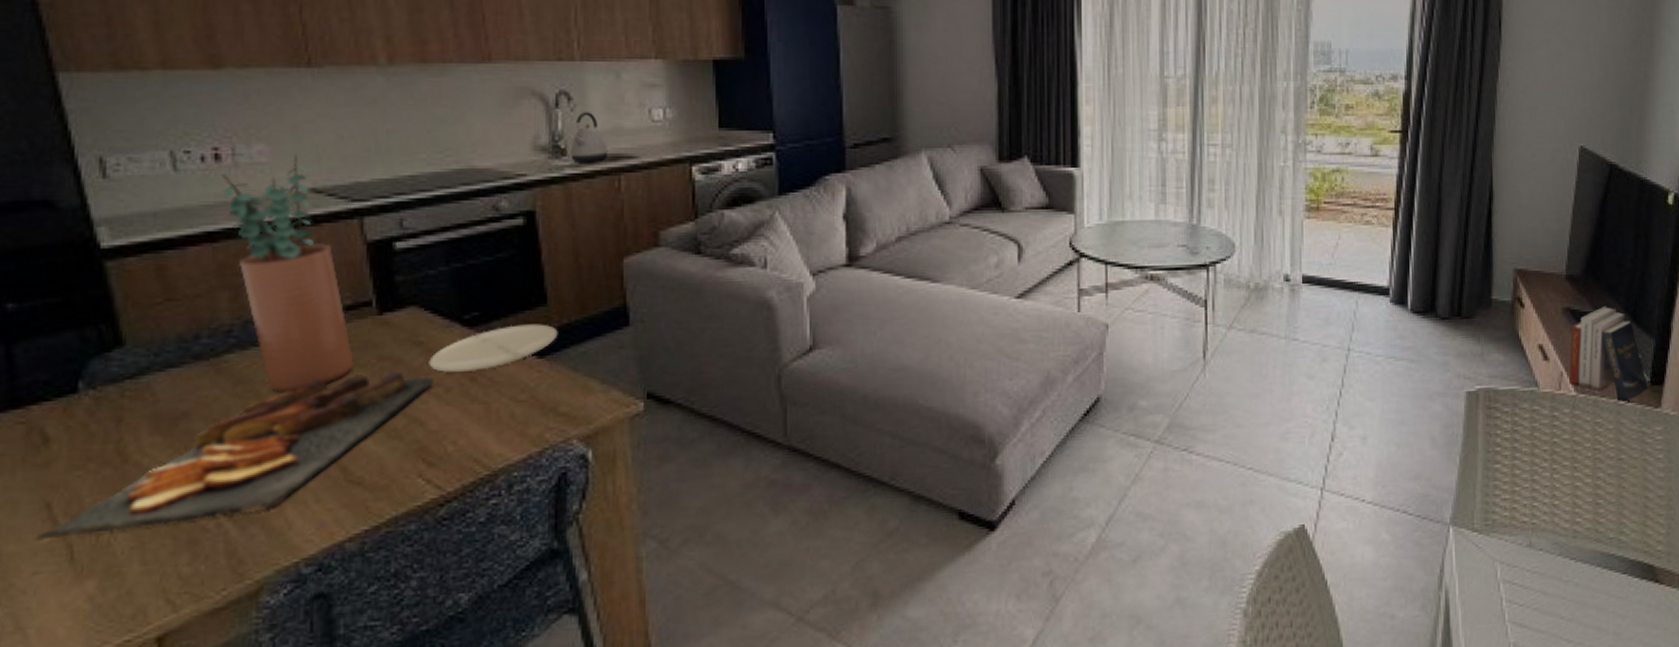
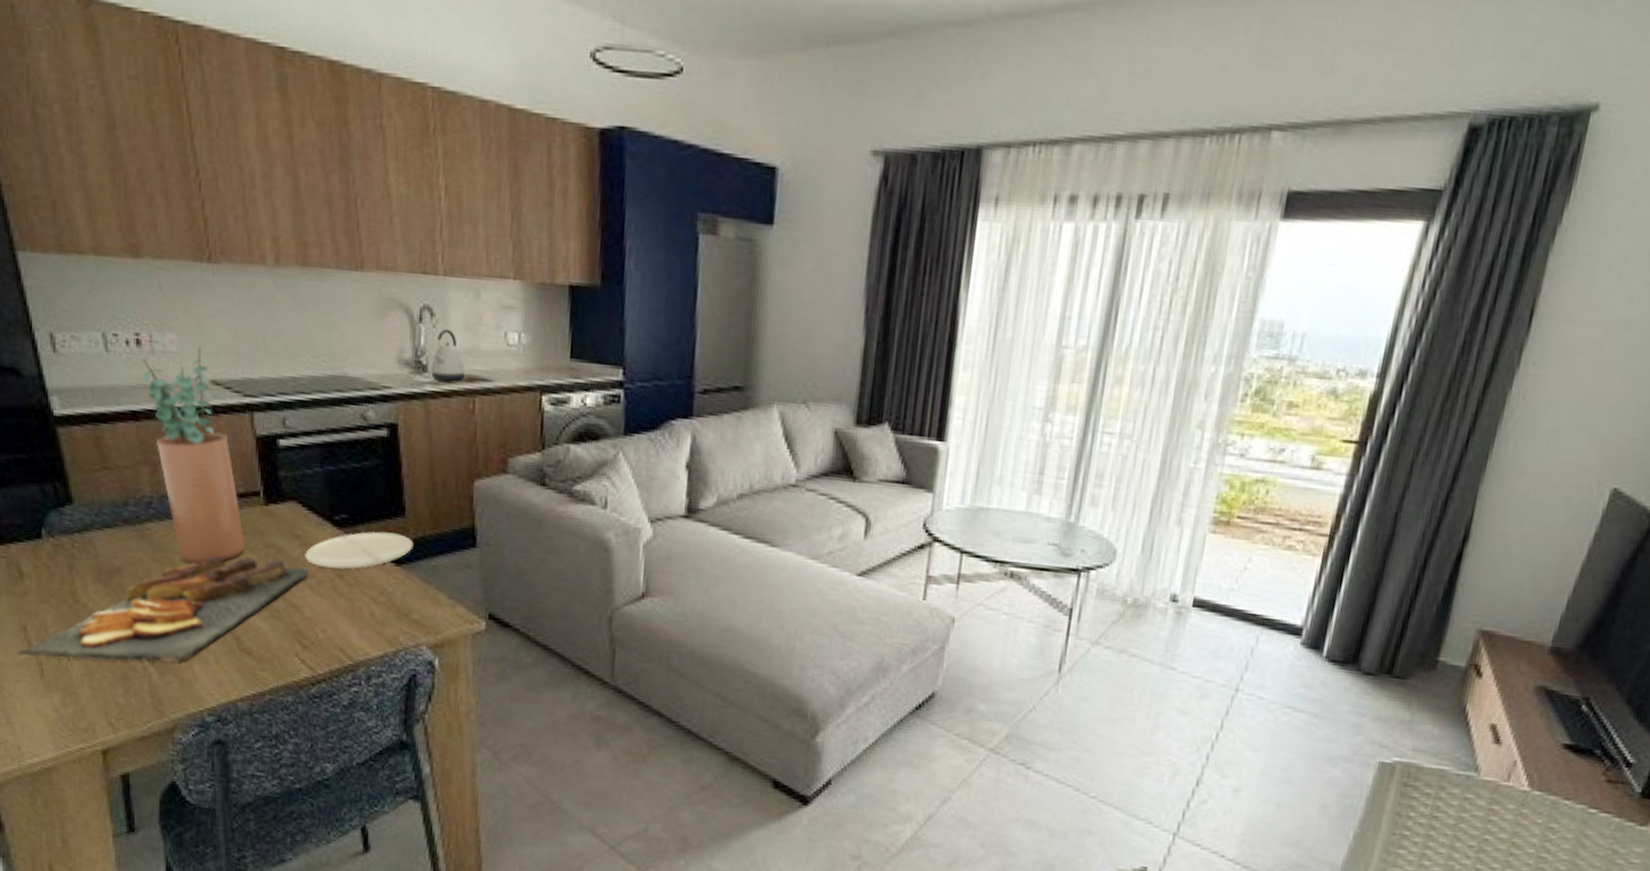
books: present [1569,306,1648,401] -> none [1523,692,1636,811]

